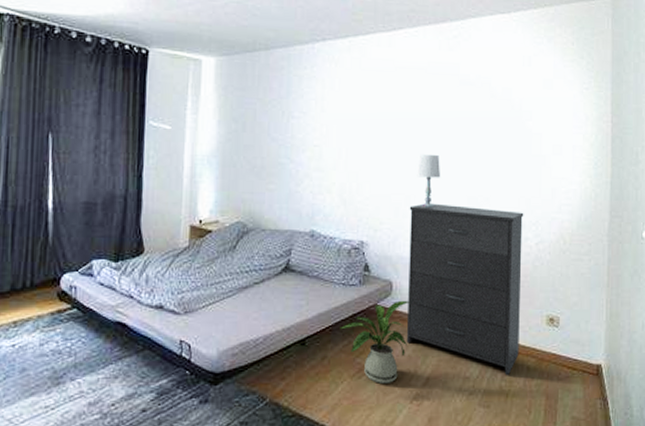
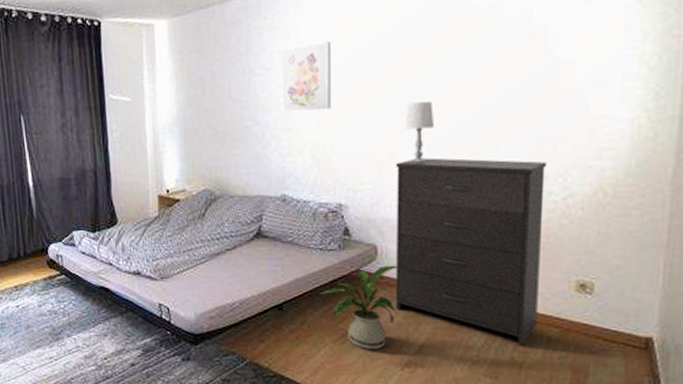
wall art: none [315,95,359,154] -> present [281,42,331,112]

